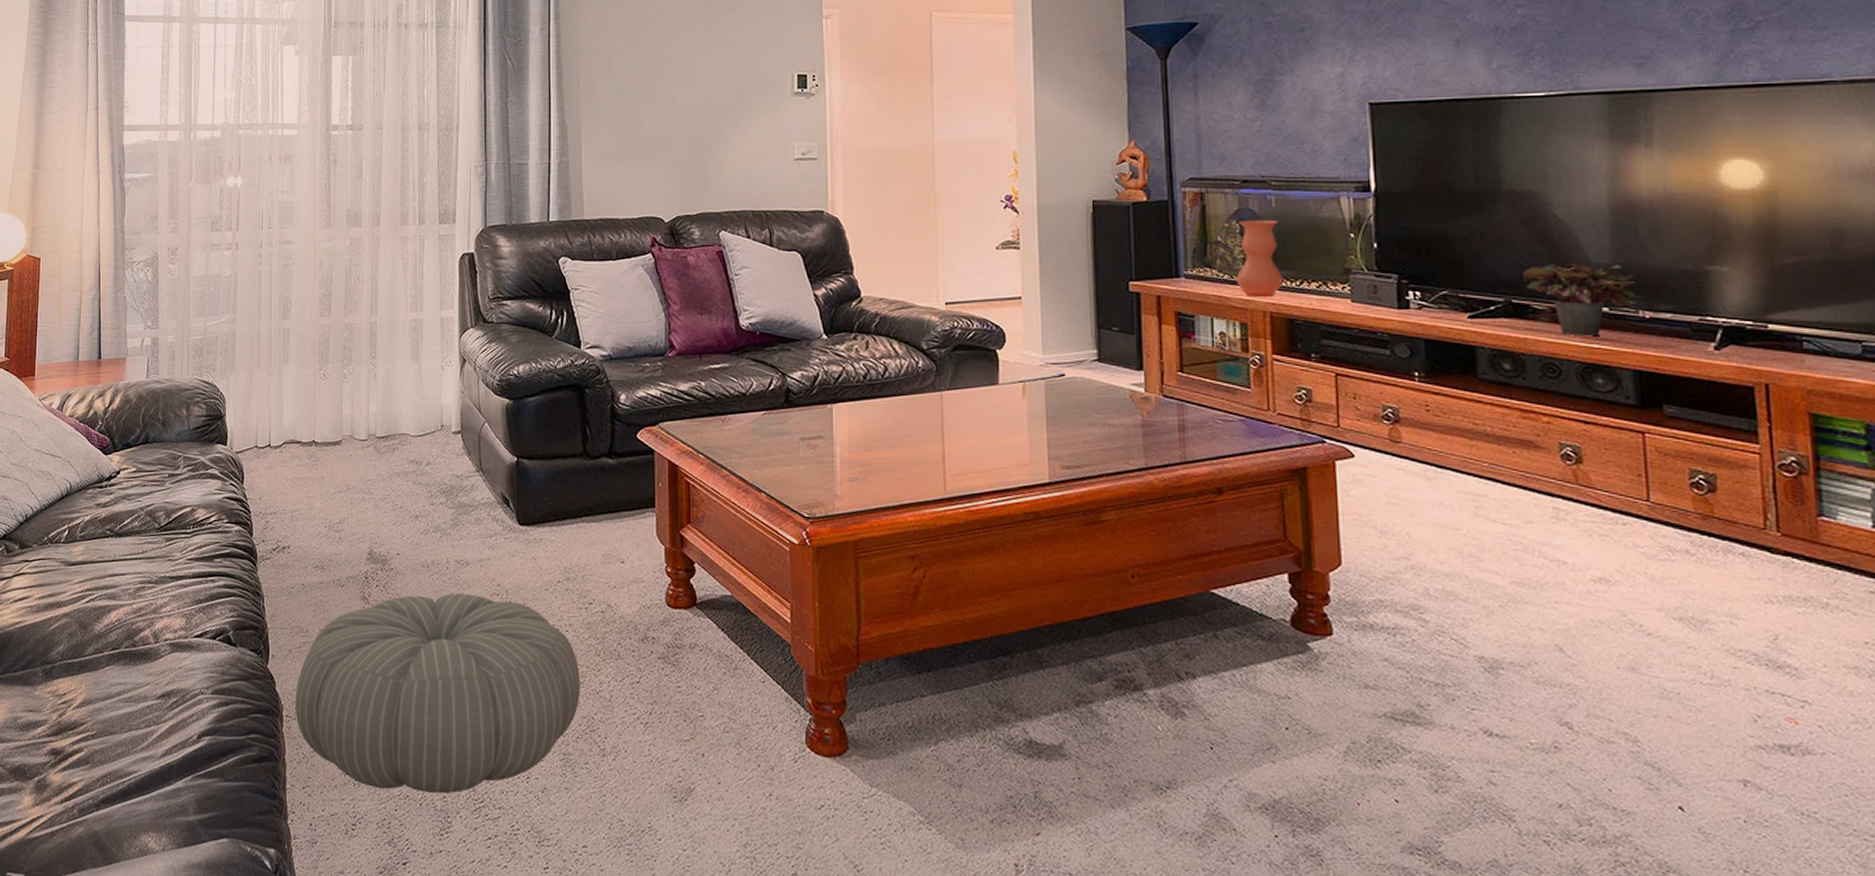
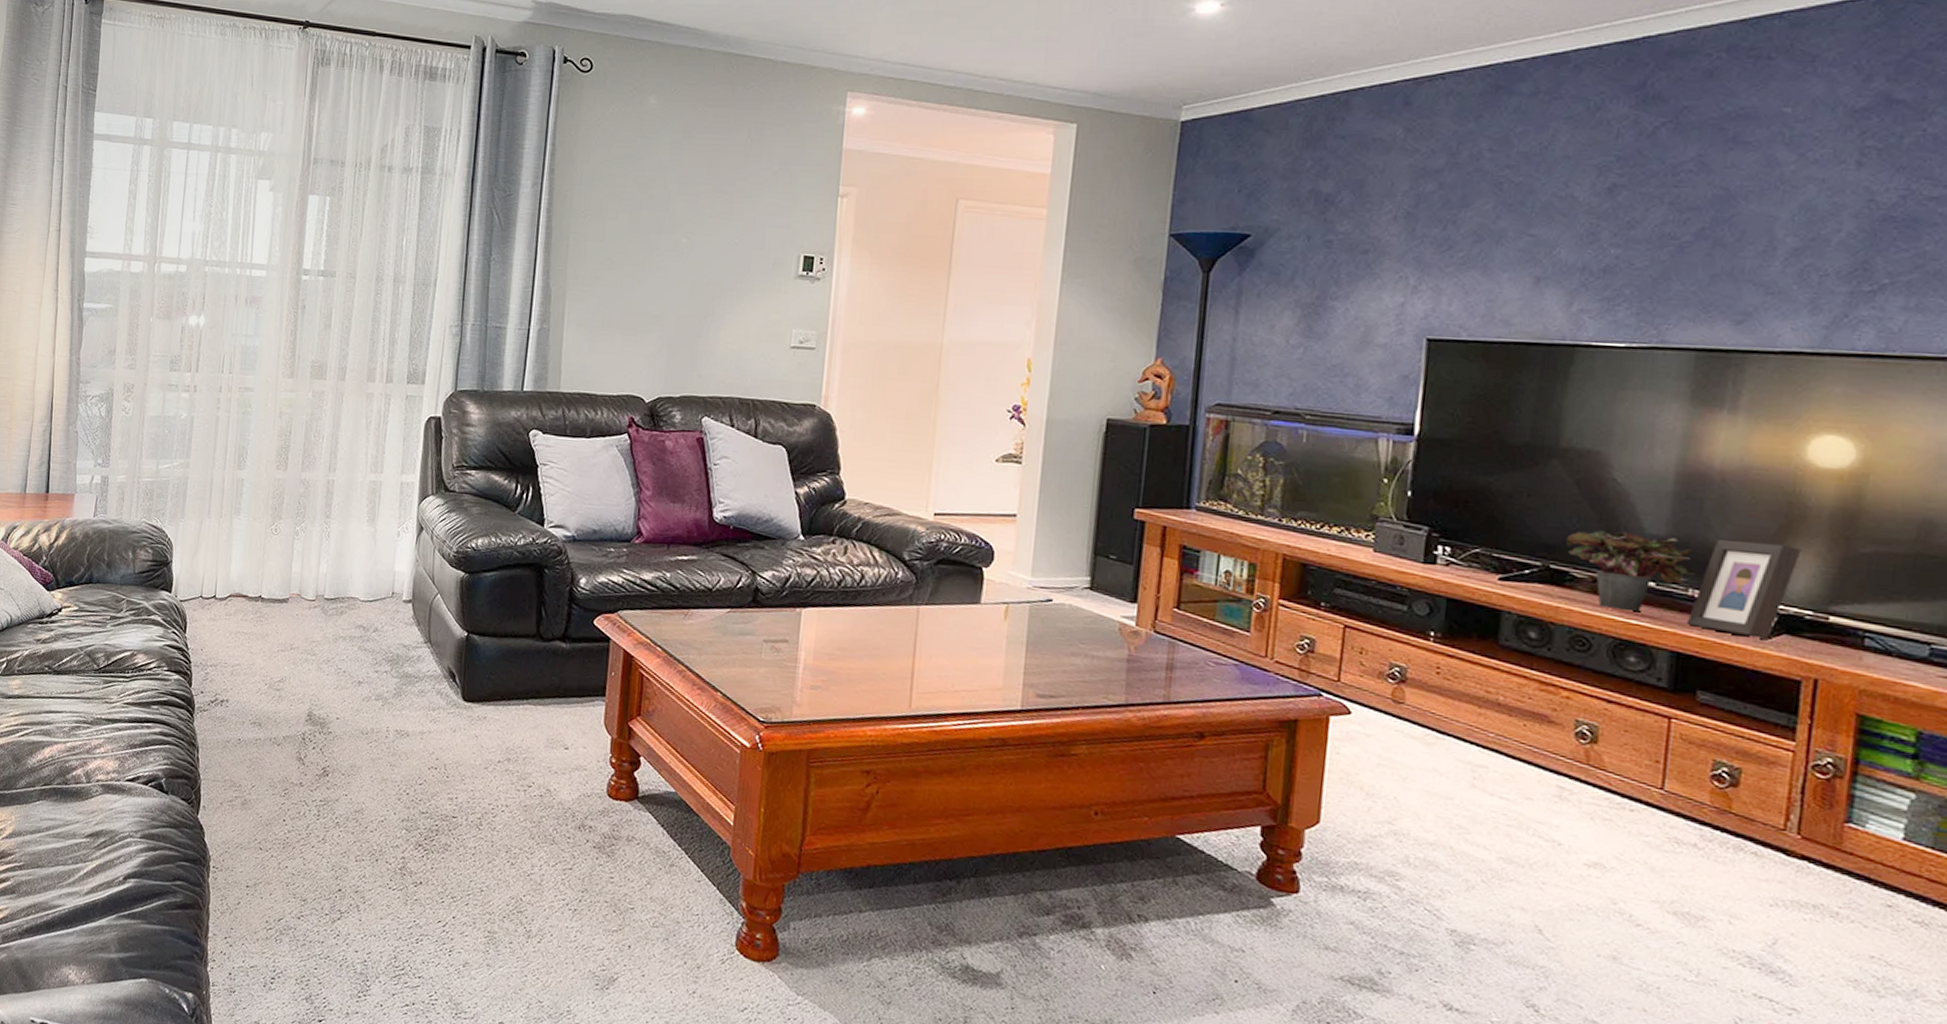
pouf: present [295,593,580,794] -> none [222,761,513,959]
vase: present [1235,219,1284,298] -> none [1251,454,1307,539]
picture frame: none [1642,262,1732,351] -> present [1686,540,1802,639]

